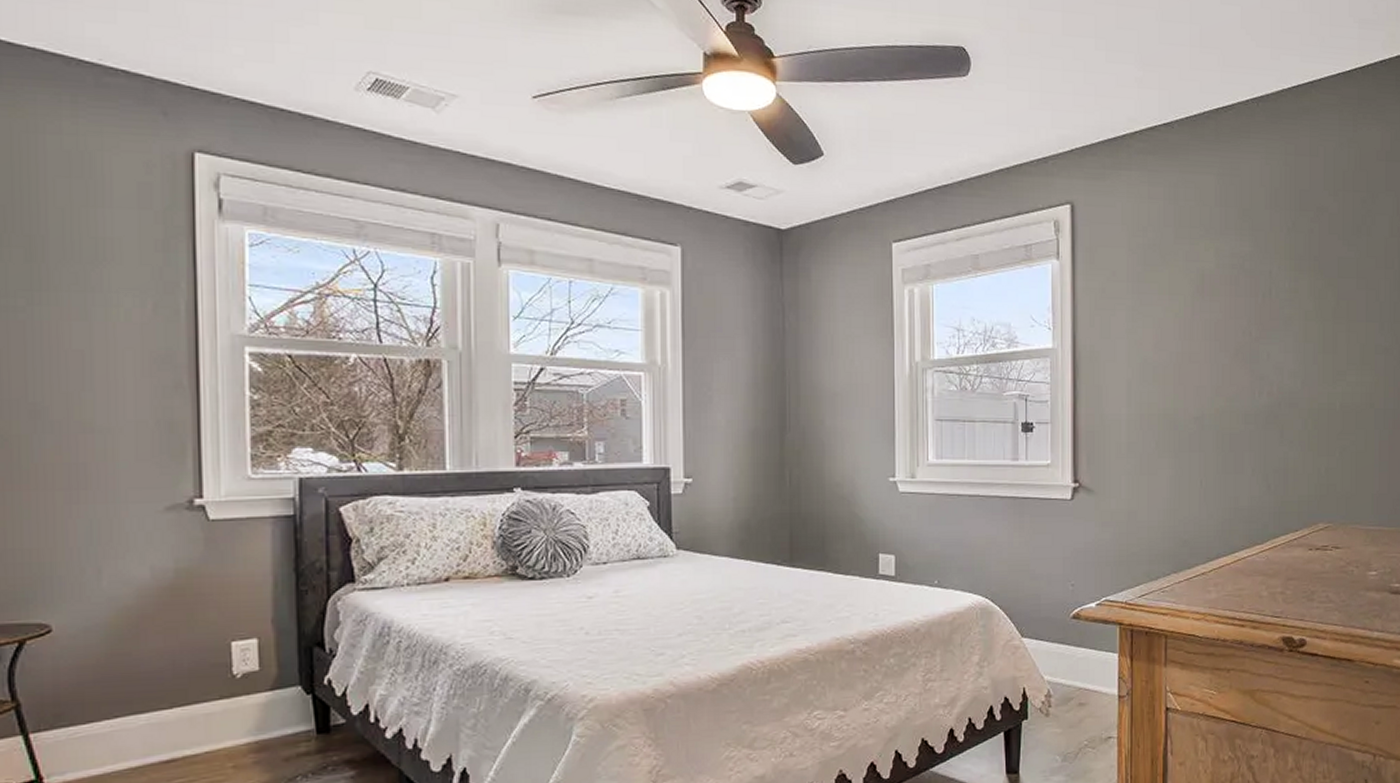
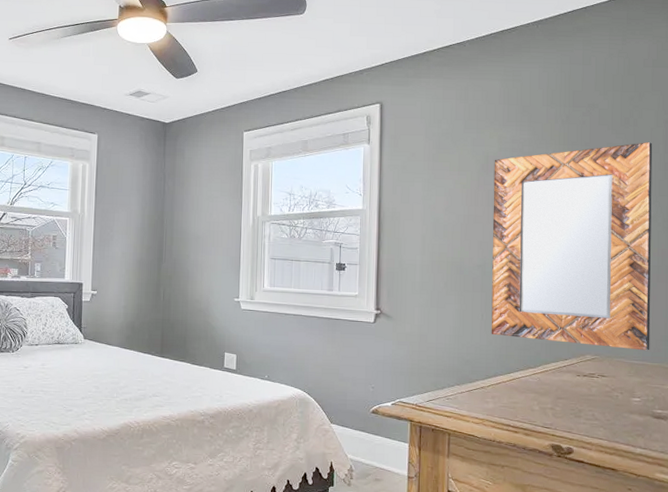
home mirror: none [1210,255,1387,513] -> present [491,142,653,351]

